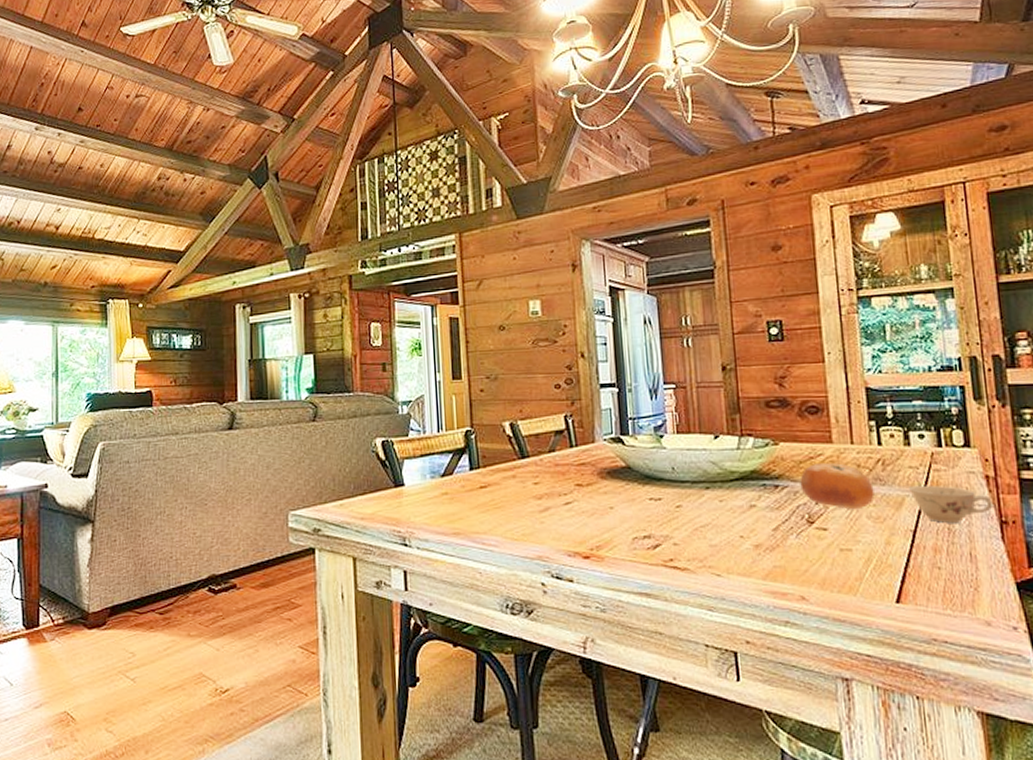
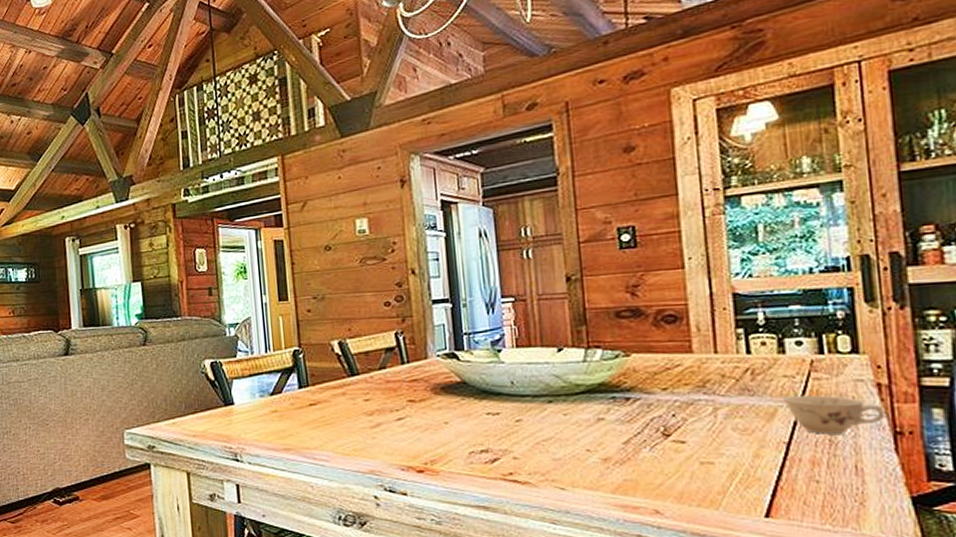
fruit: present [800,462,875,510] -> none [654,373,742,422]

